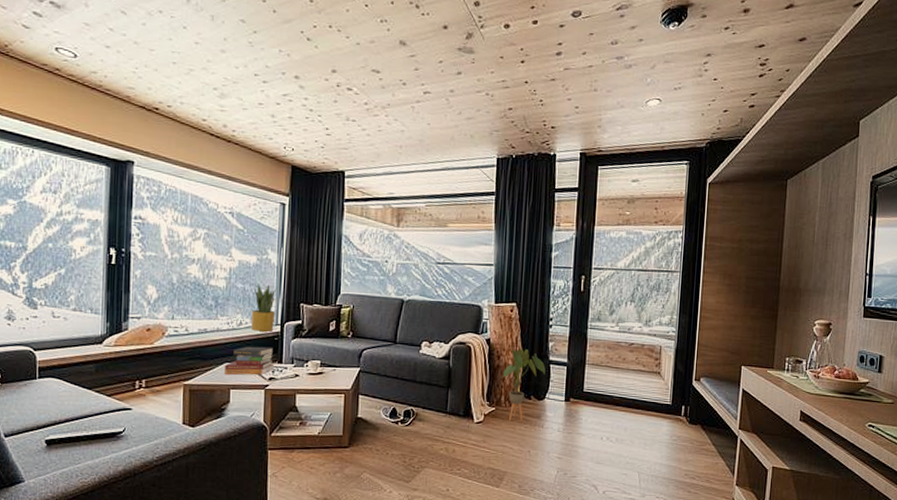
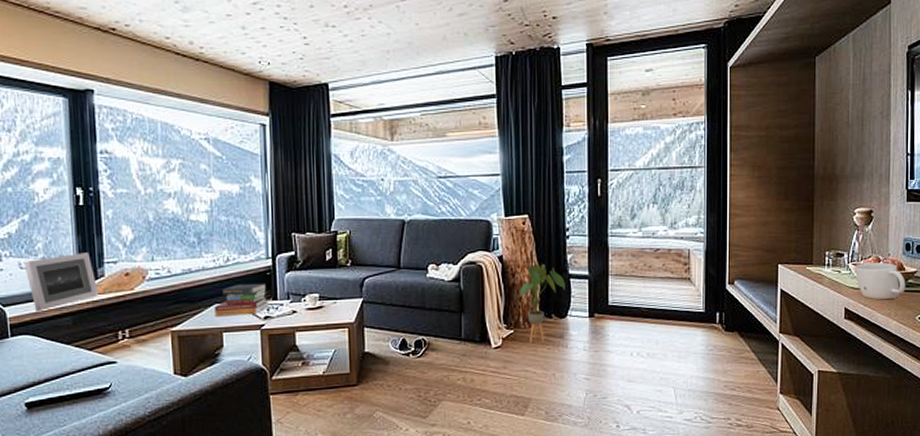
picture frame: none [56,307,122,358] -> present [23,252,99,312]
planter: present [250,284,277,332] -> none [238,214,265,267]
mug: none [811,371,858,407] -> present [854,263,906,300]

